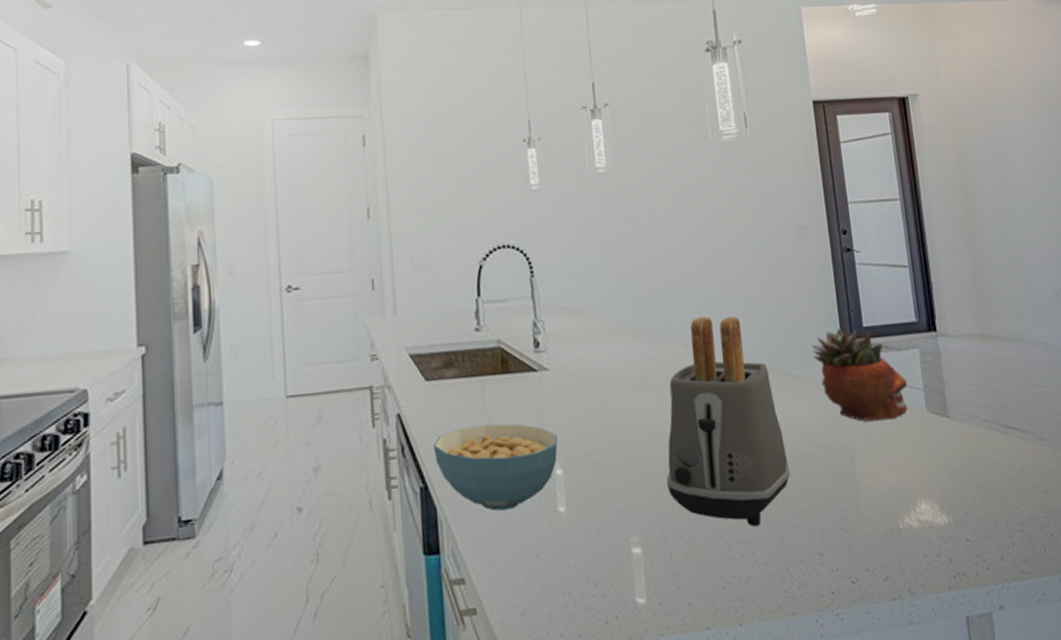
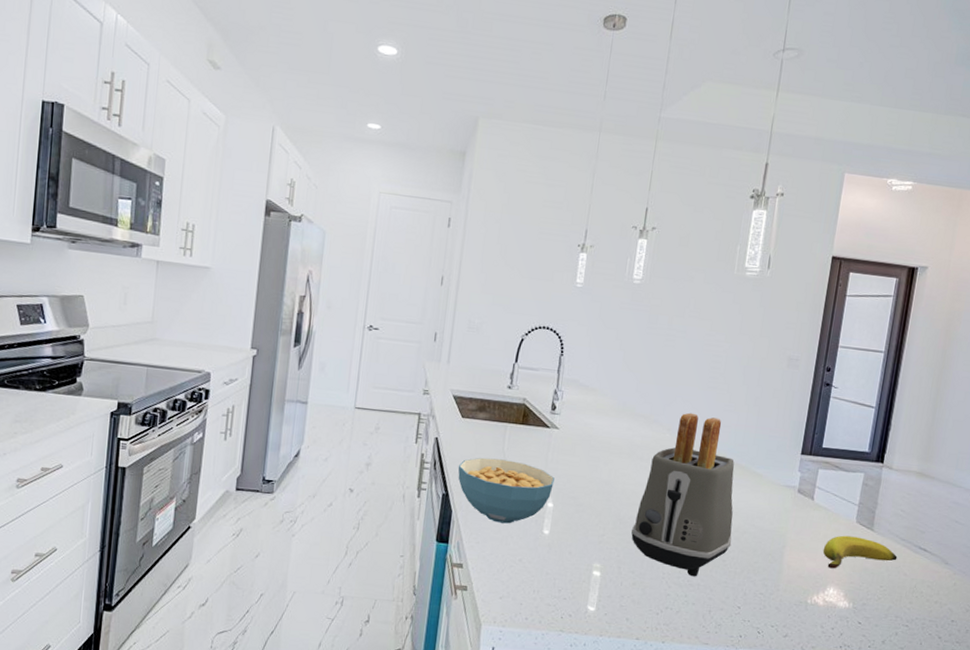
succulent planter: present [812,327,908,422] -> none [774,444,847,522]
banana: none [898,429,987,477] -> present [822,535,898,569]

